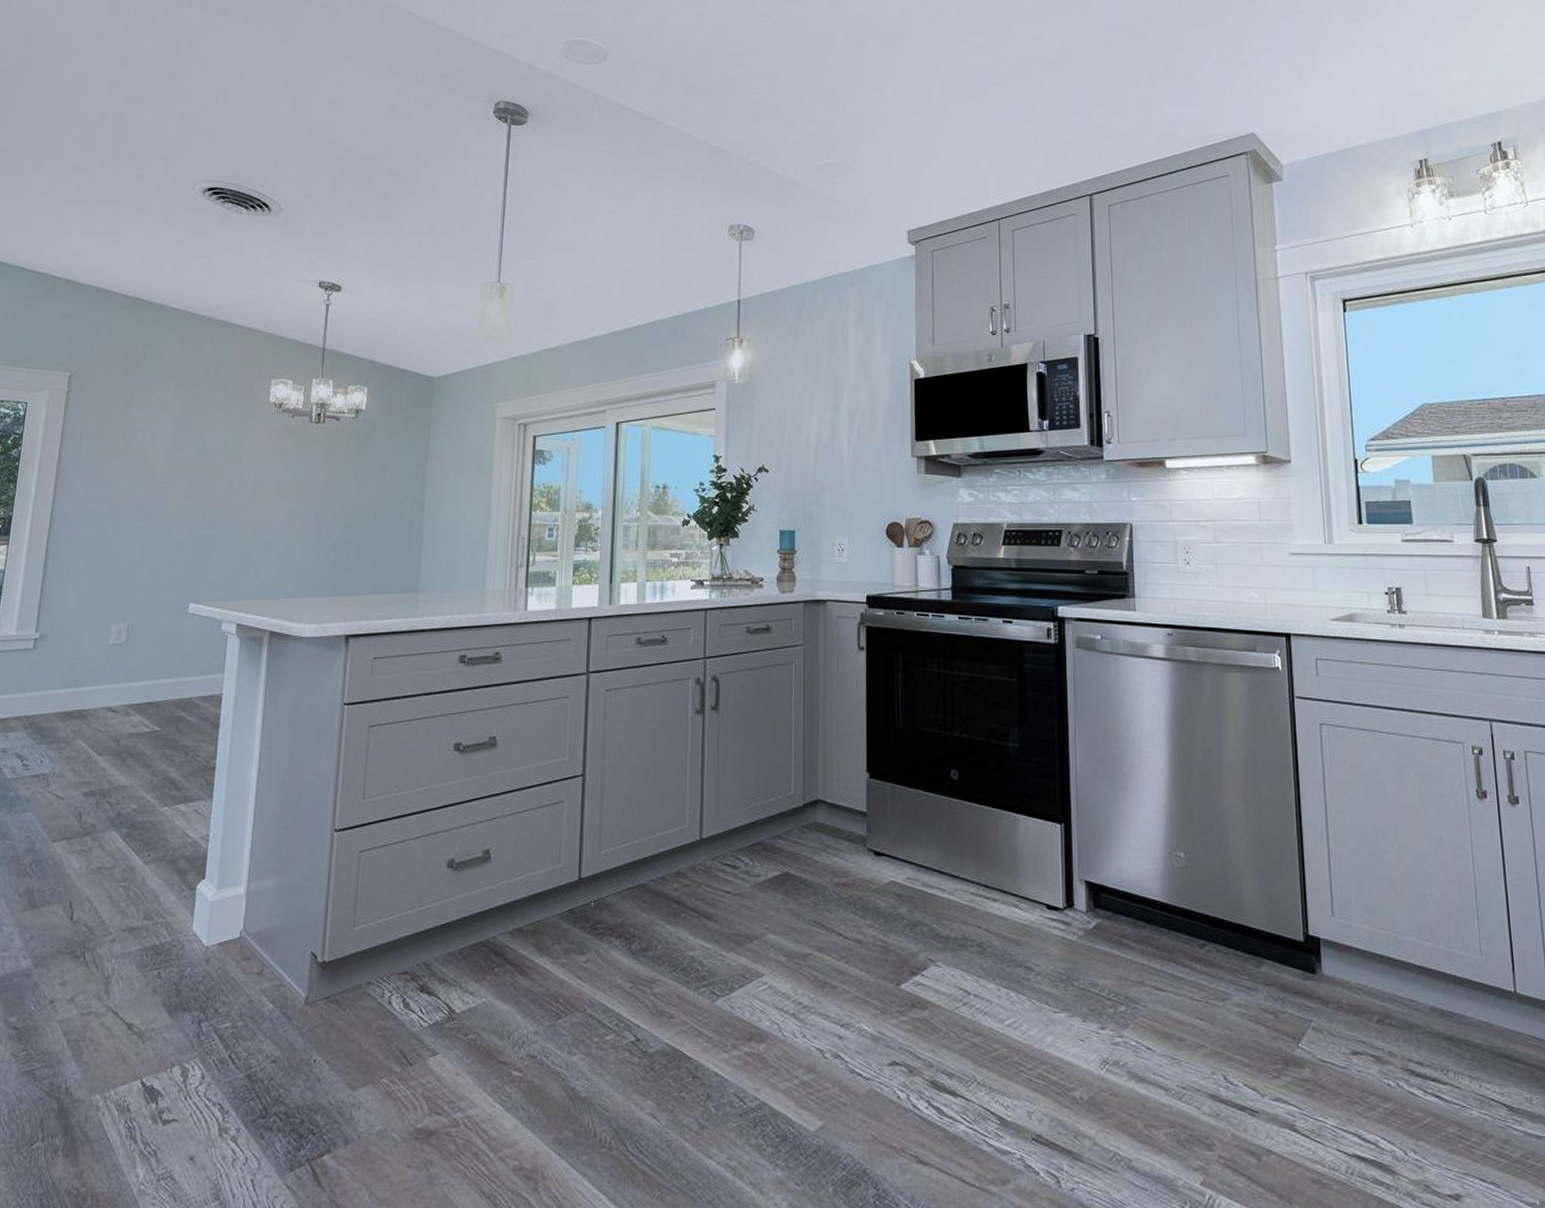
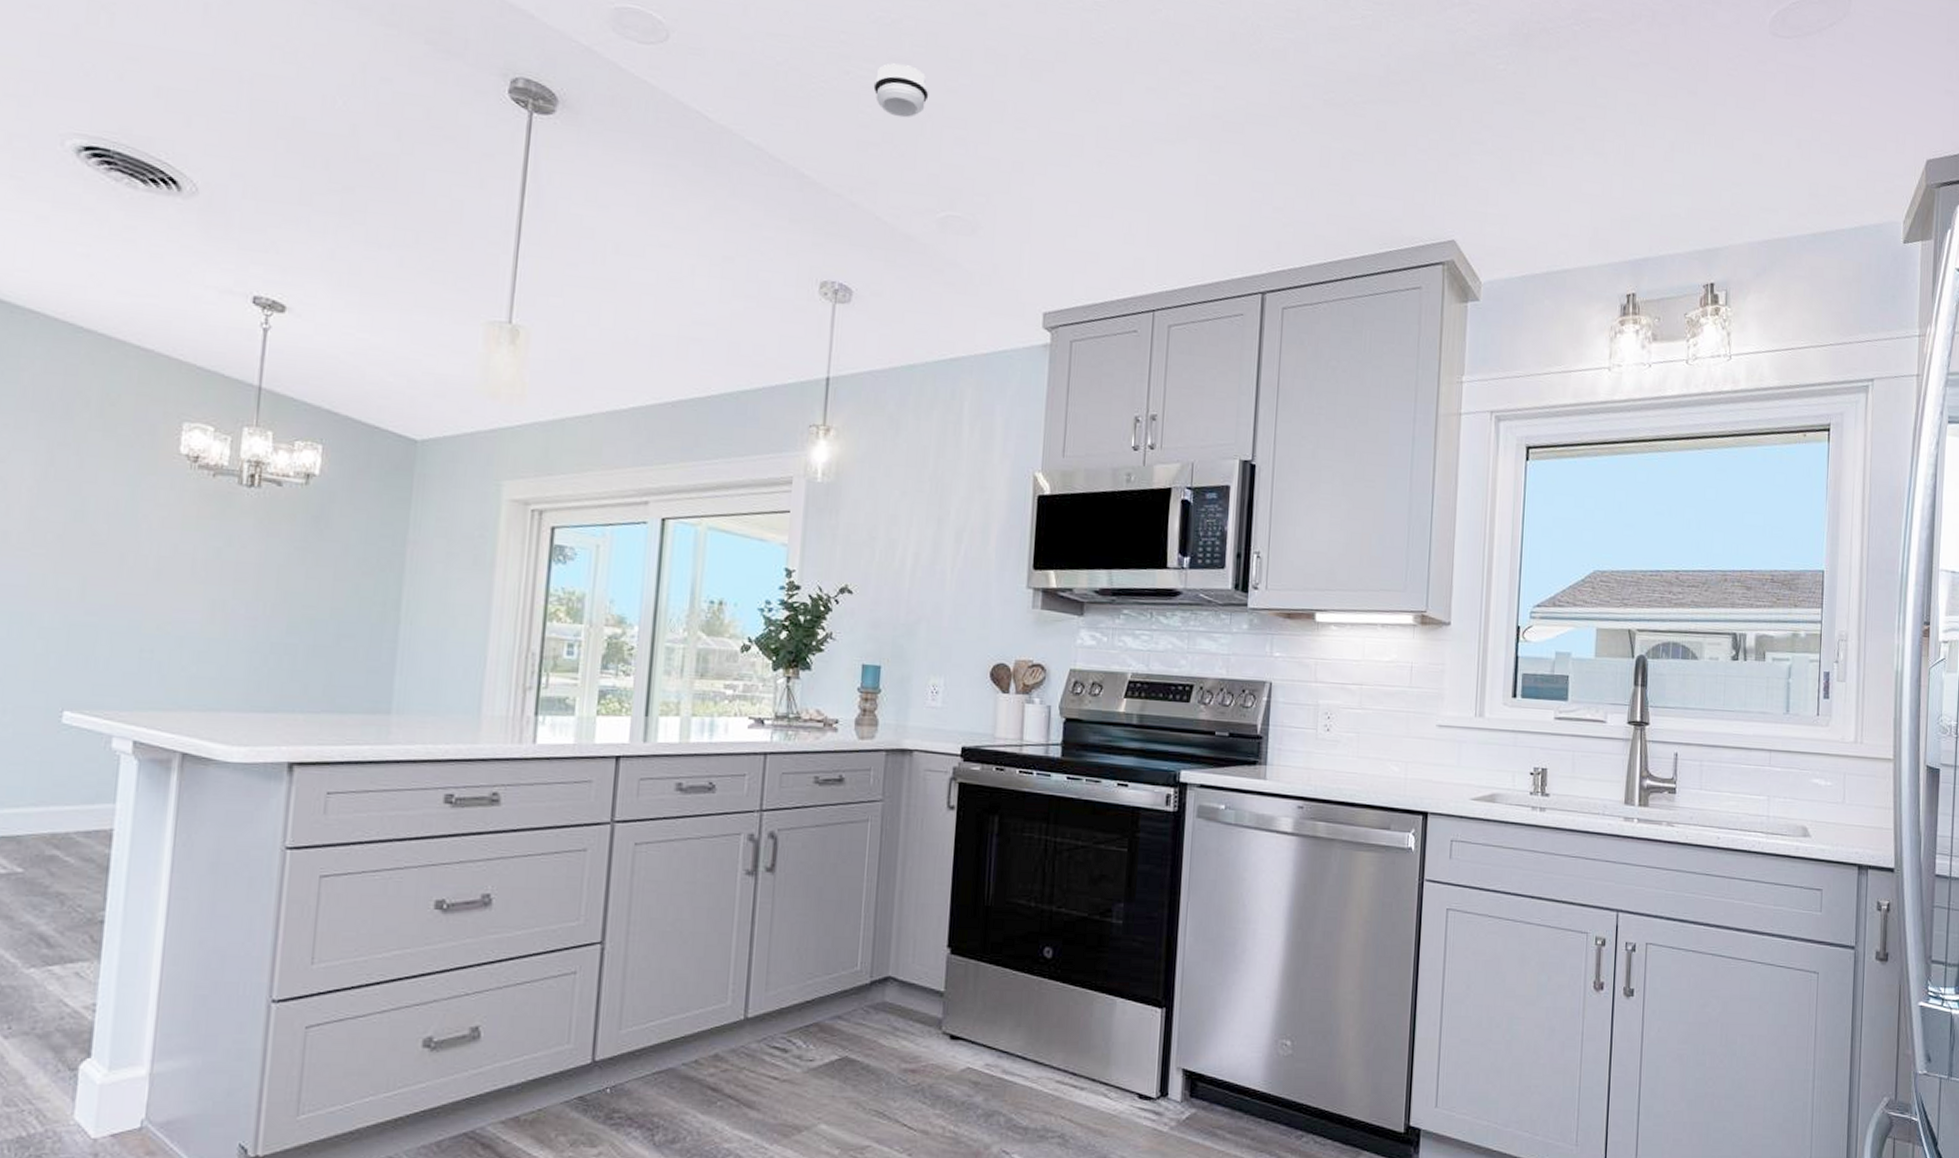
smoke detector: none [761,53,804,93] -> present [873,63,929,118]

